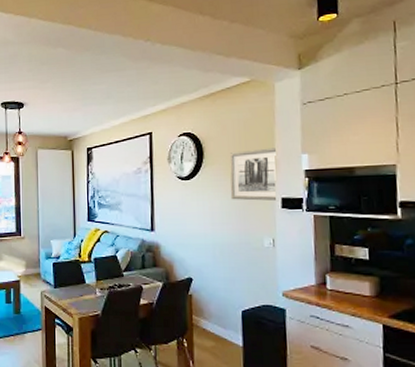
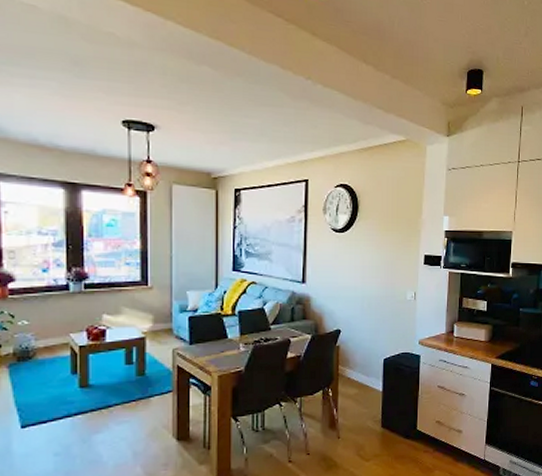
wall art: present [229,148,279,201] -> none [381,207,423,258]

